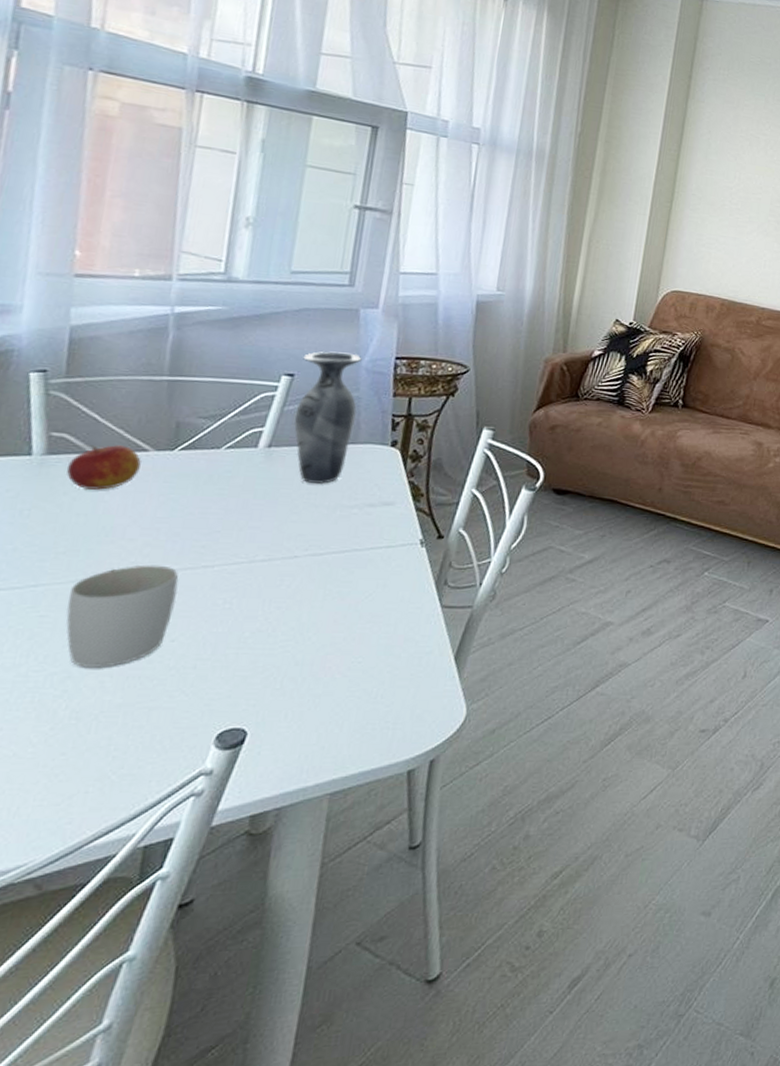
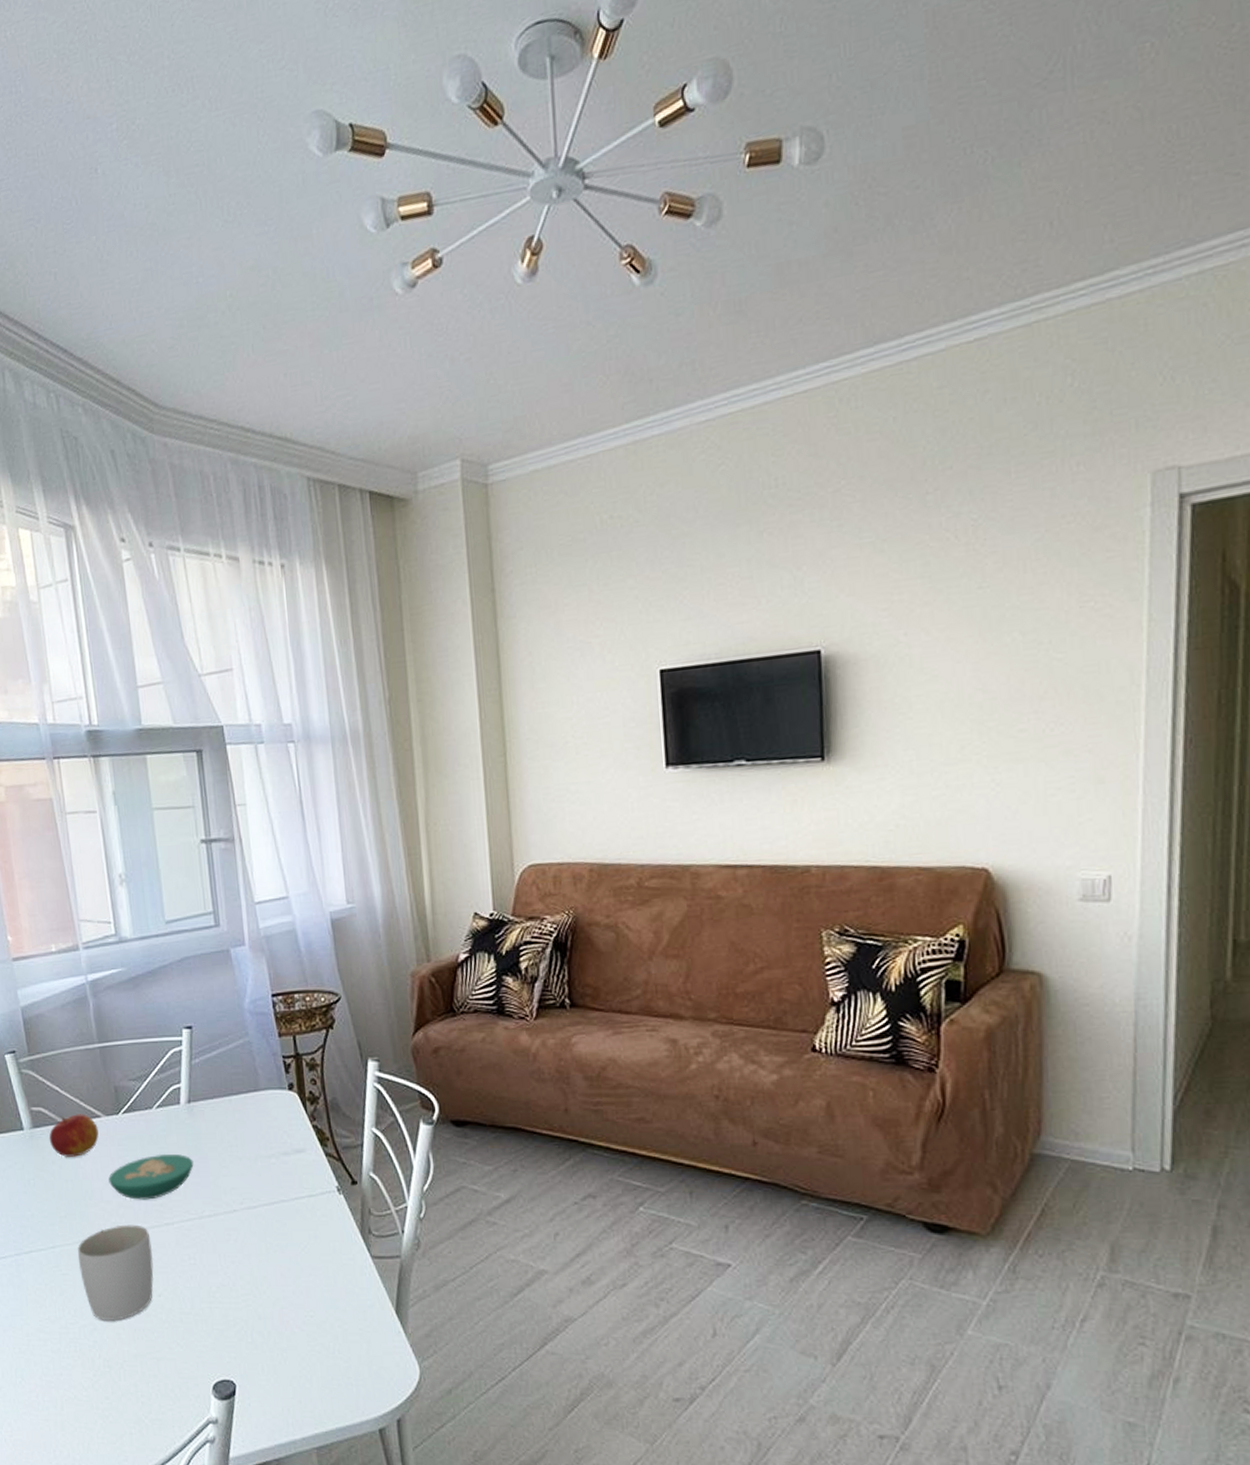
bowl: none [138,494,258,541] -> present [108,1153,194,1200]
vase: present [293,351,362,484] -> none [195,997,254,1135]

